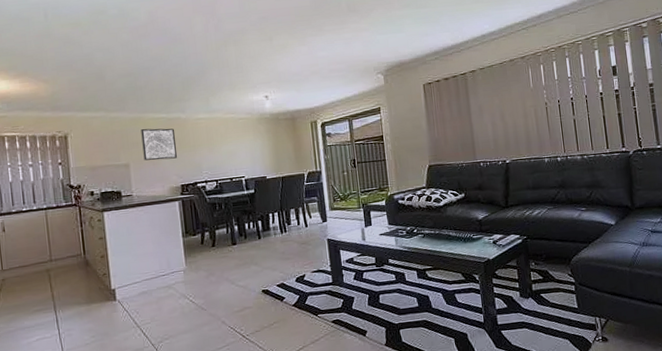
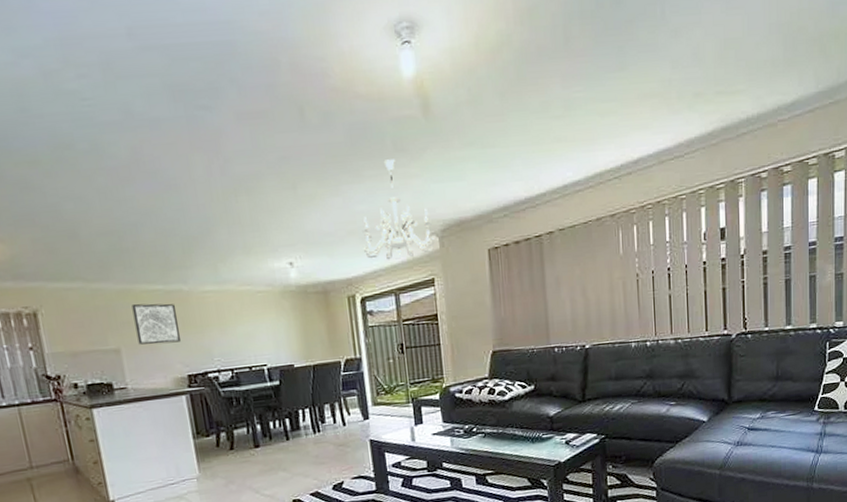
chandelier: none [323,17,380,94] -> present [362,159,435,260]

